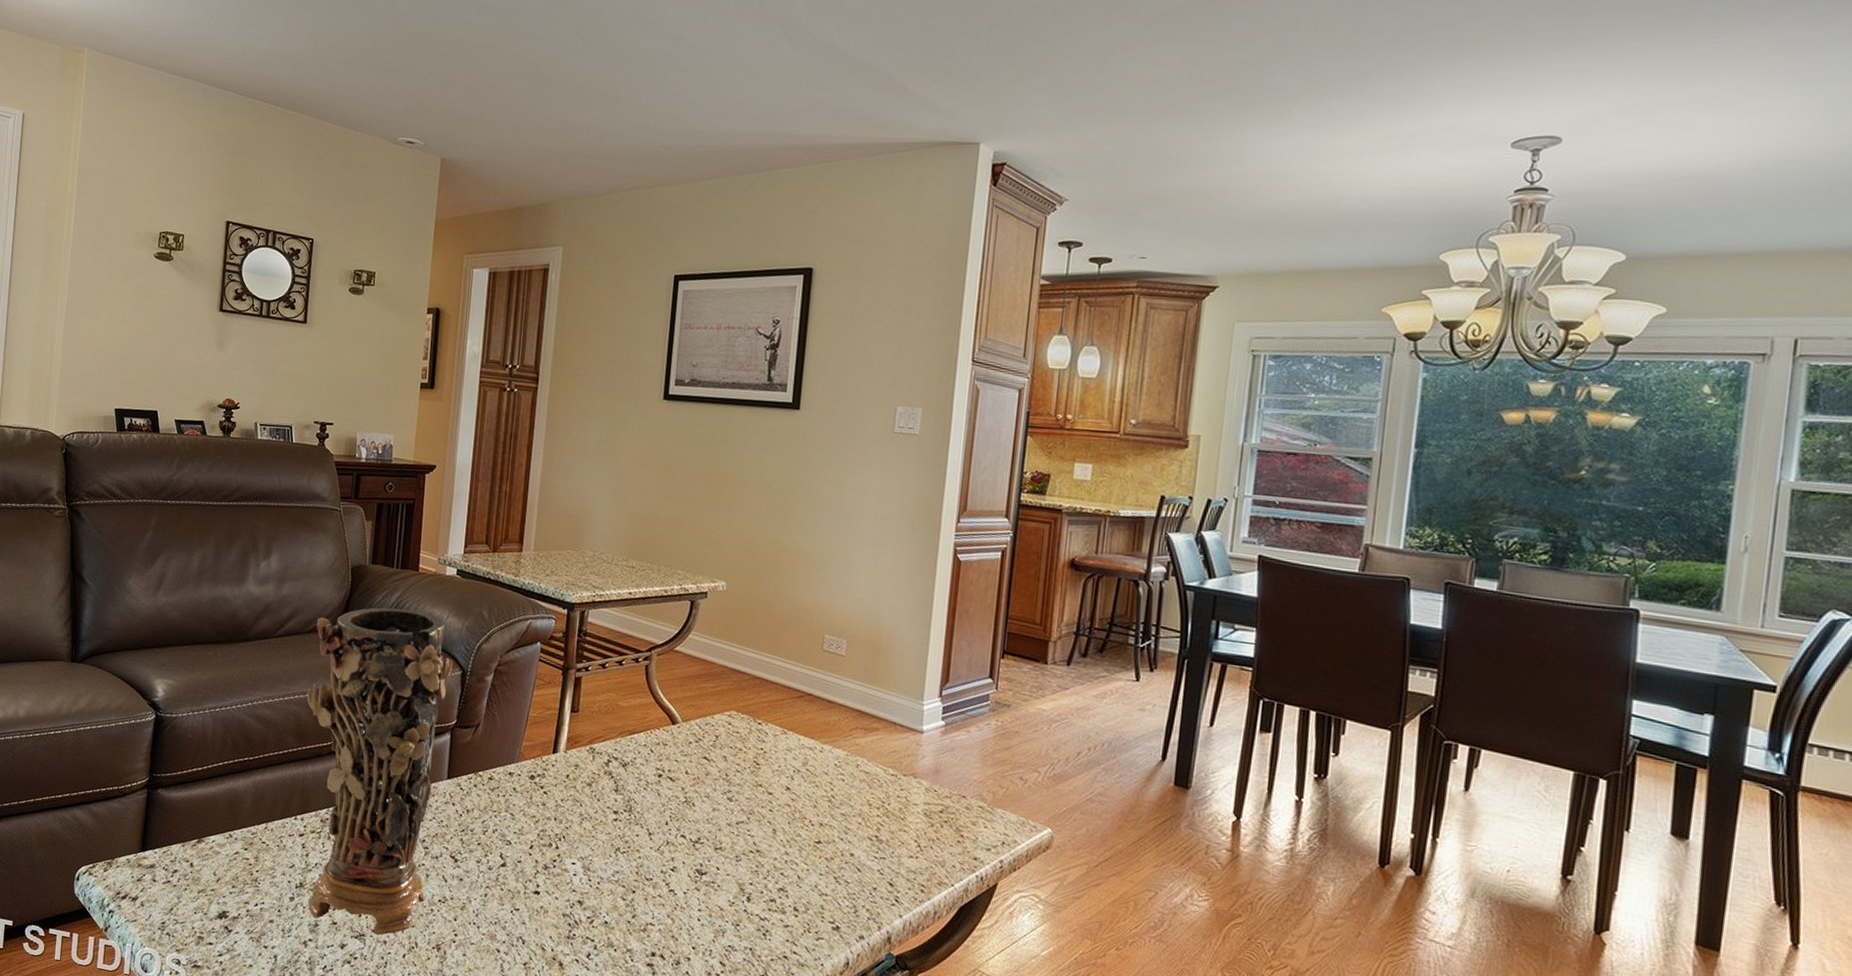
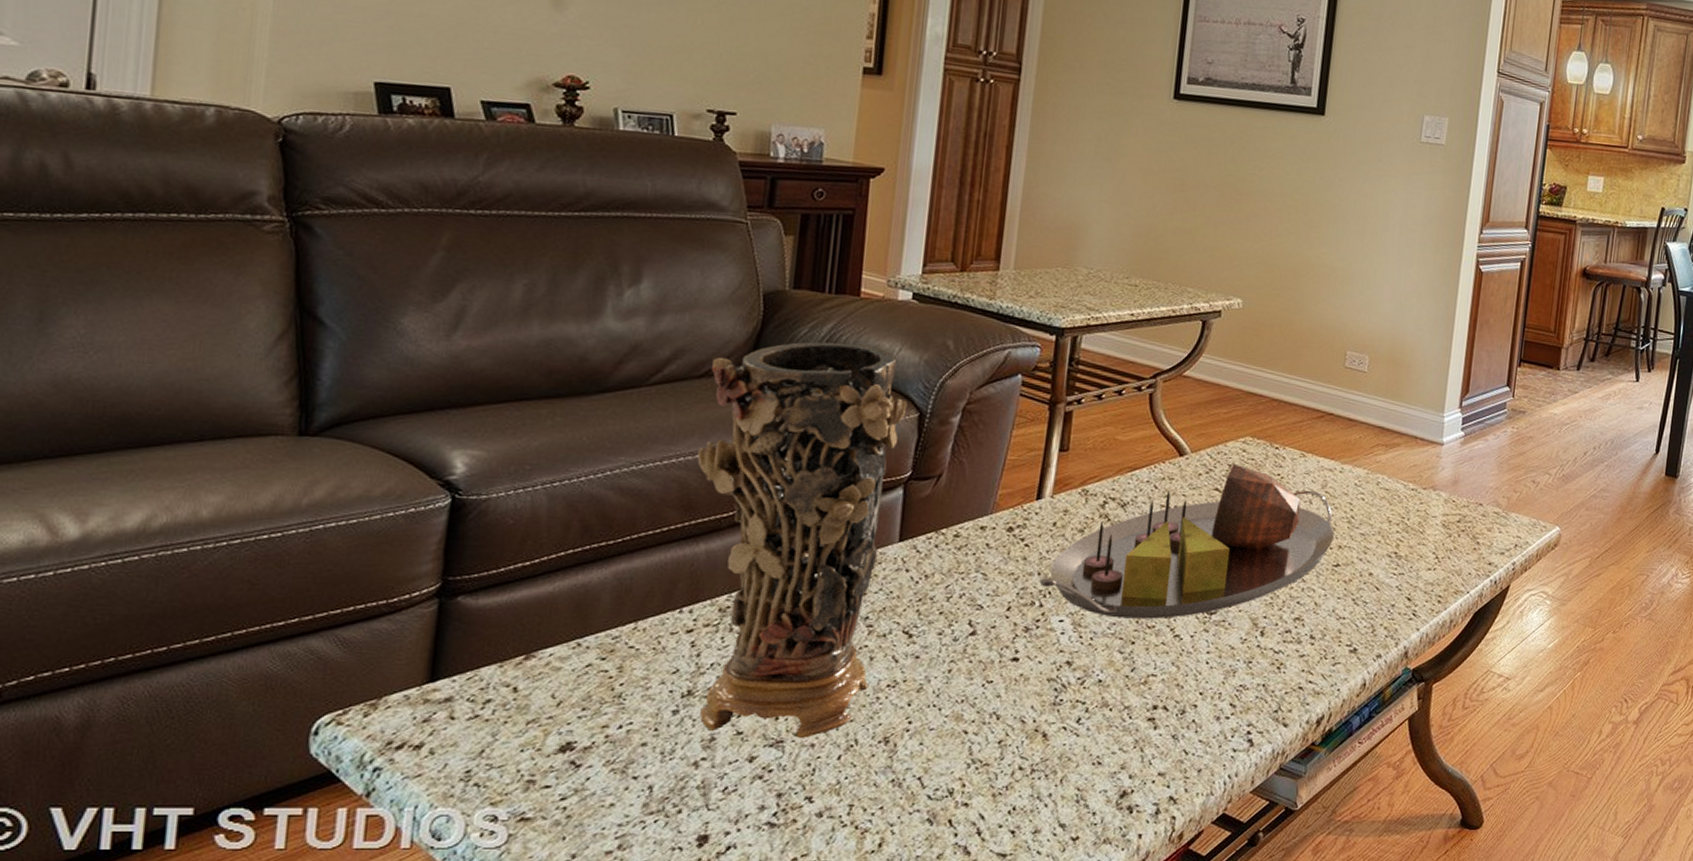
serving tray: none [556,735,816,874] -> present [1039,463,1335,619]

